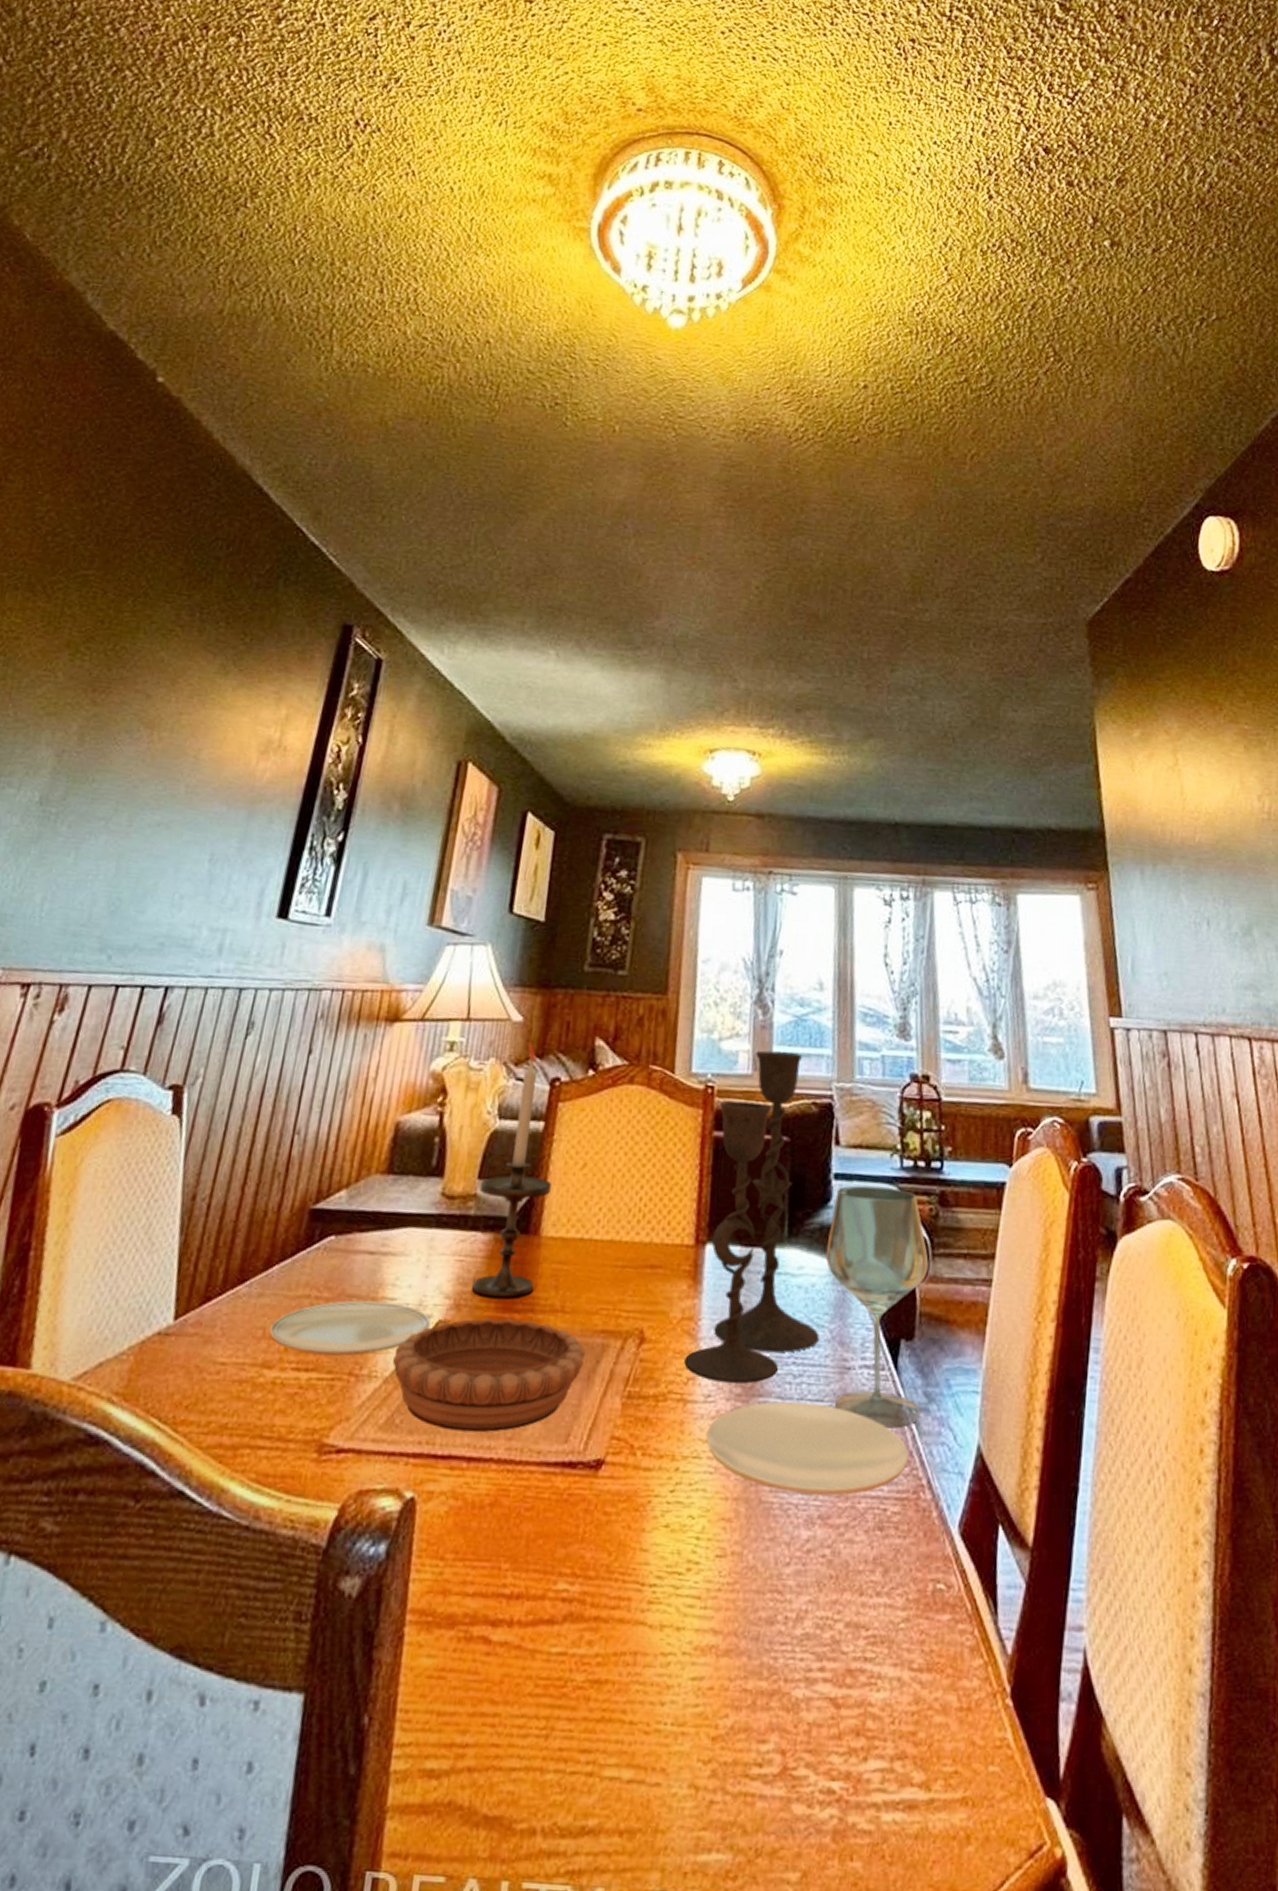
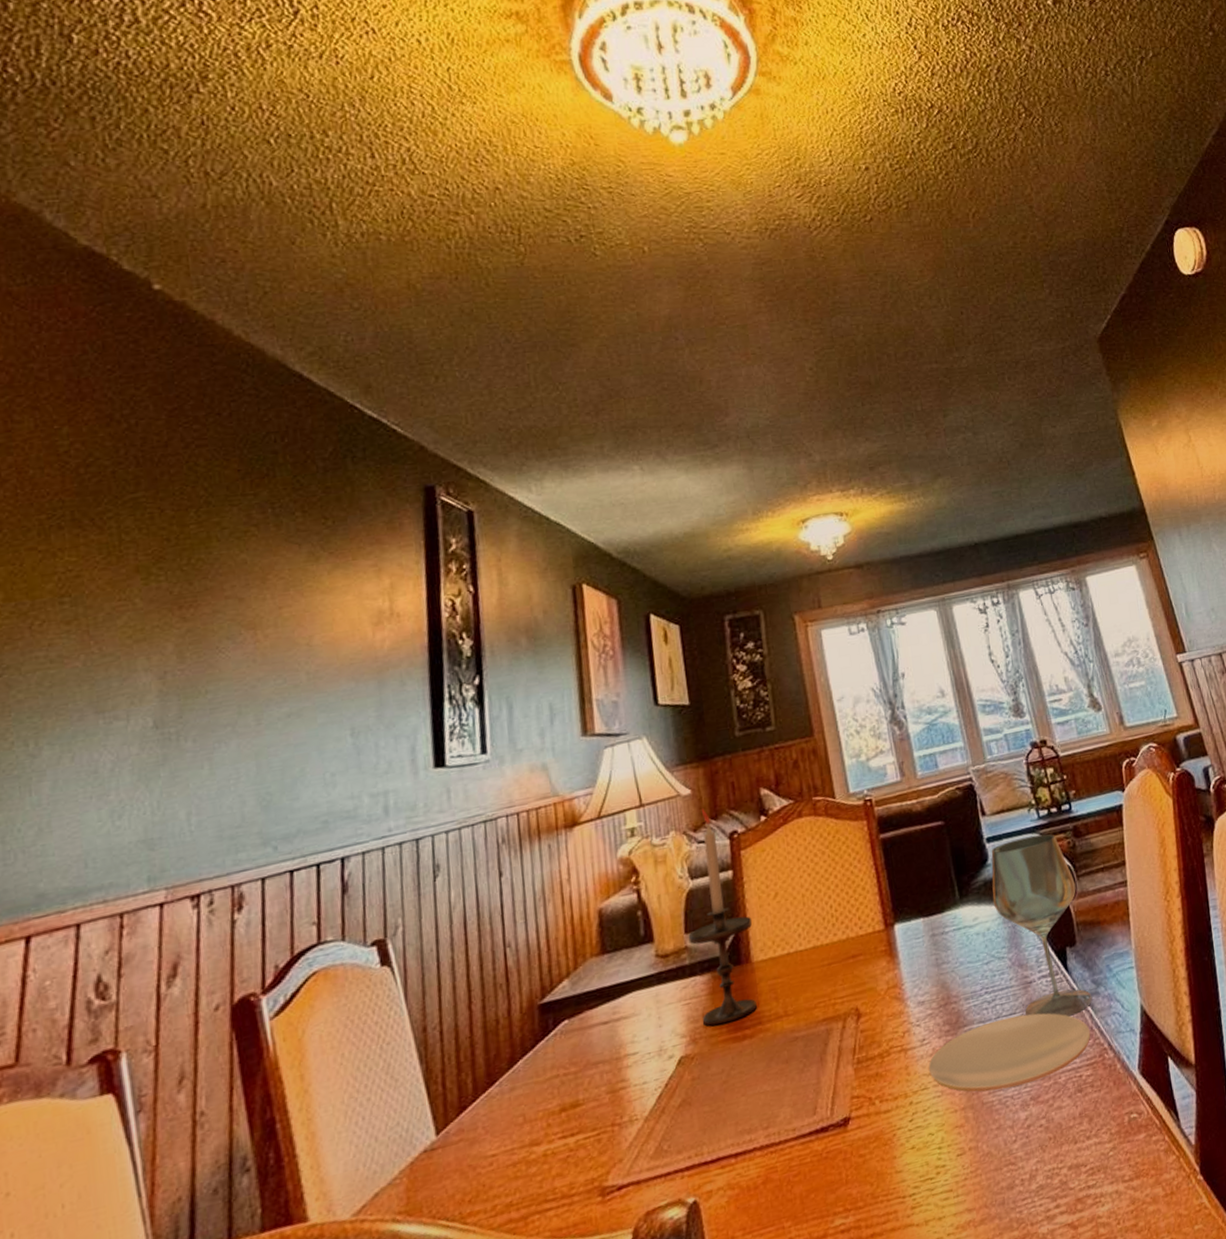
plate: present [270,1300,431,1356] -> none [529,1054,674,1124]
decorative bowl: present [392,1317,586,1433] -> none [648,1029,815,1141]
candlestick: present [684,1050,819,1385] -> none [880,752,1002,1029]

